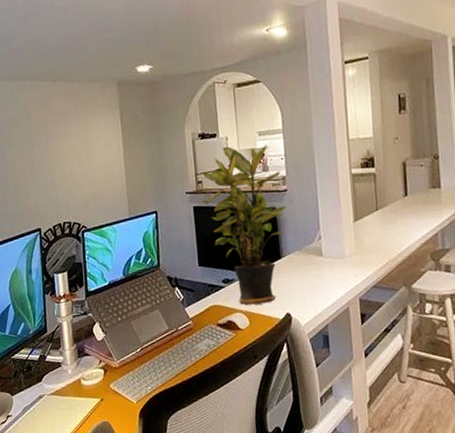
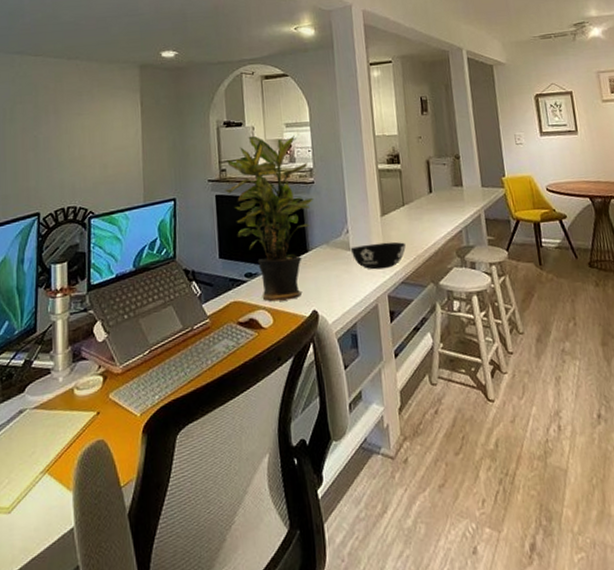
bowl: none [322,246,378,275] -> present [350,242,406,270]

